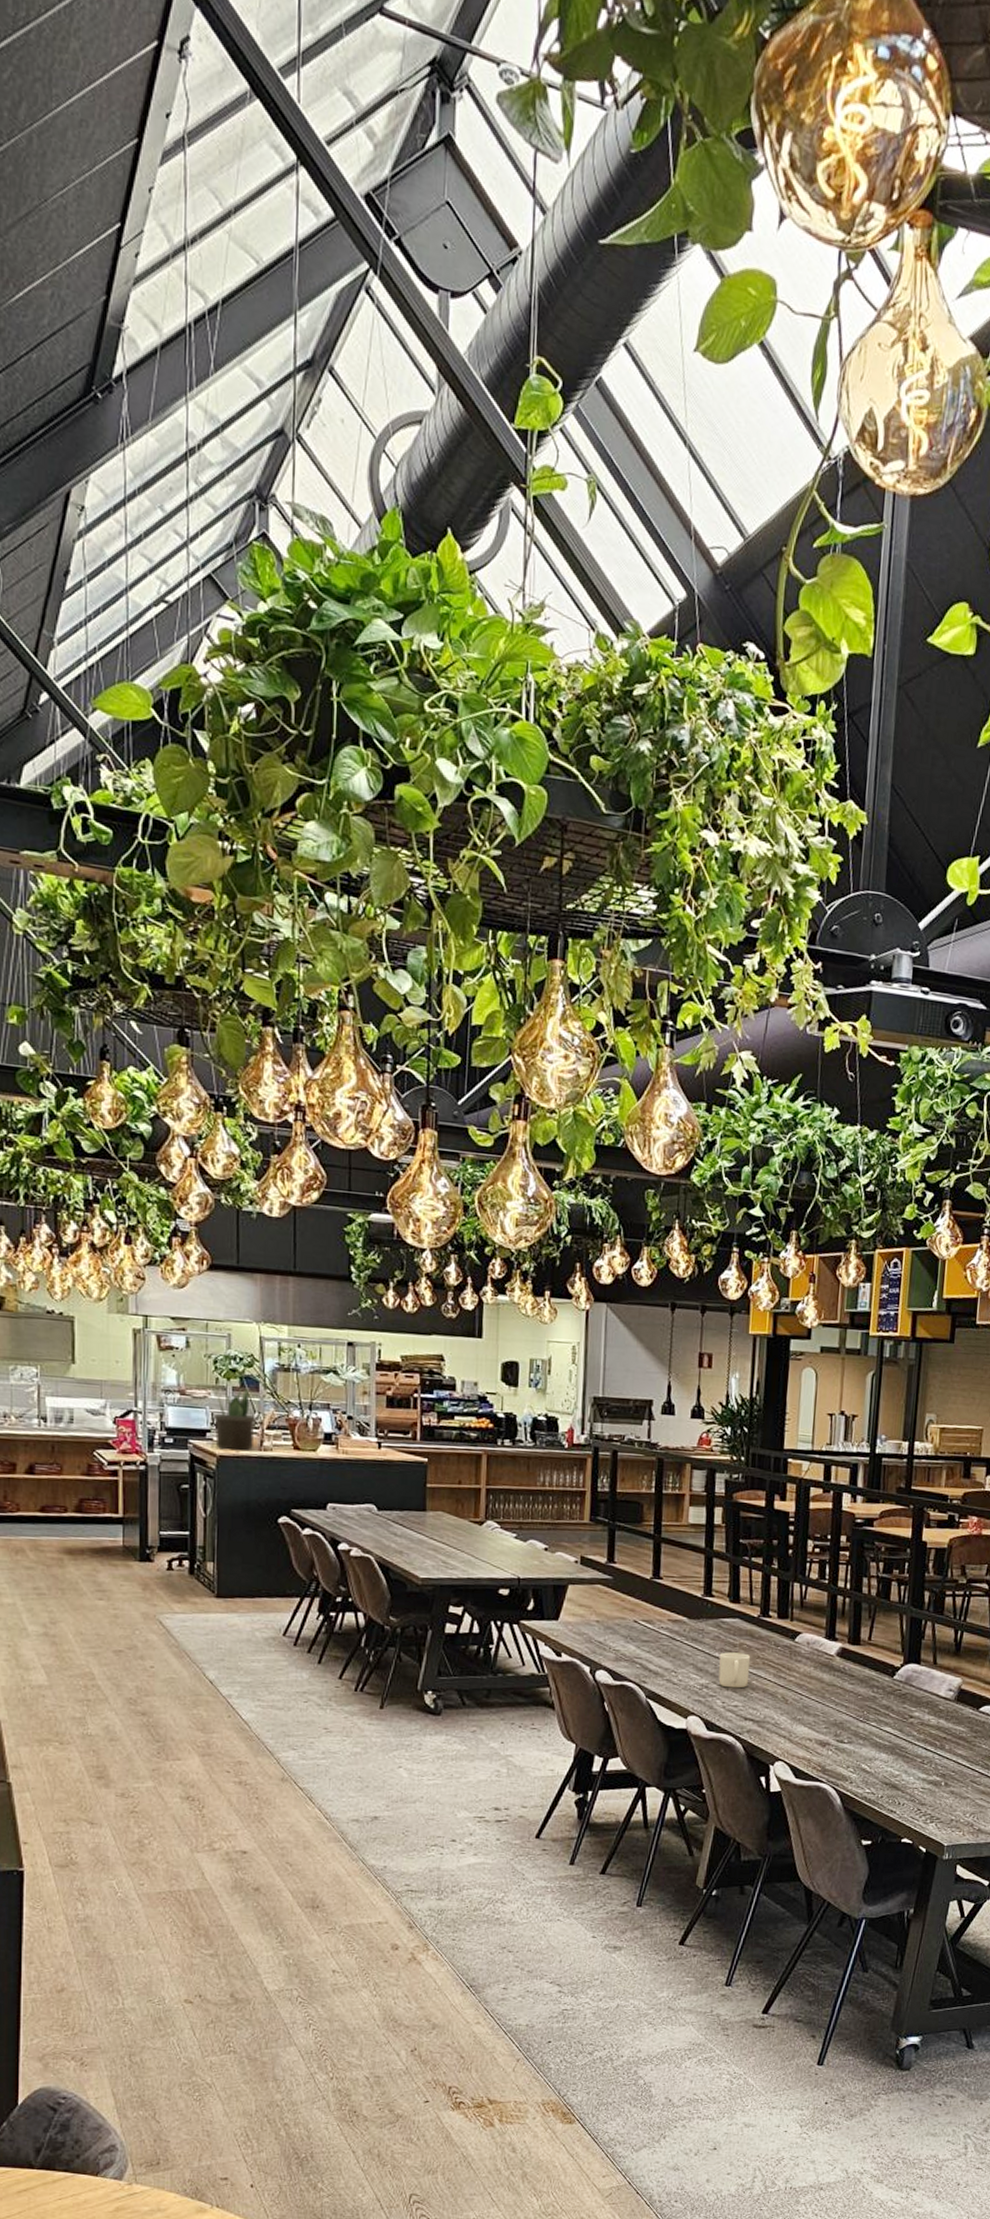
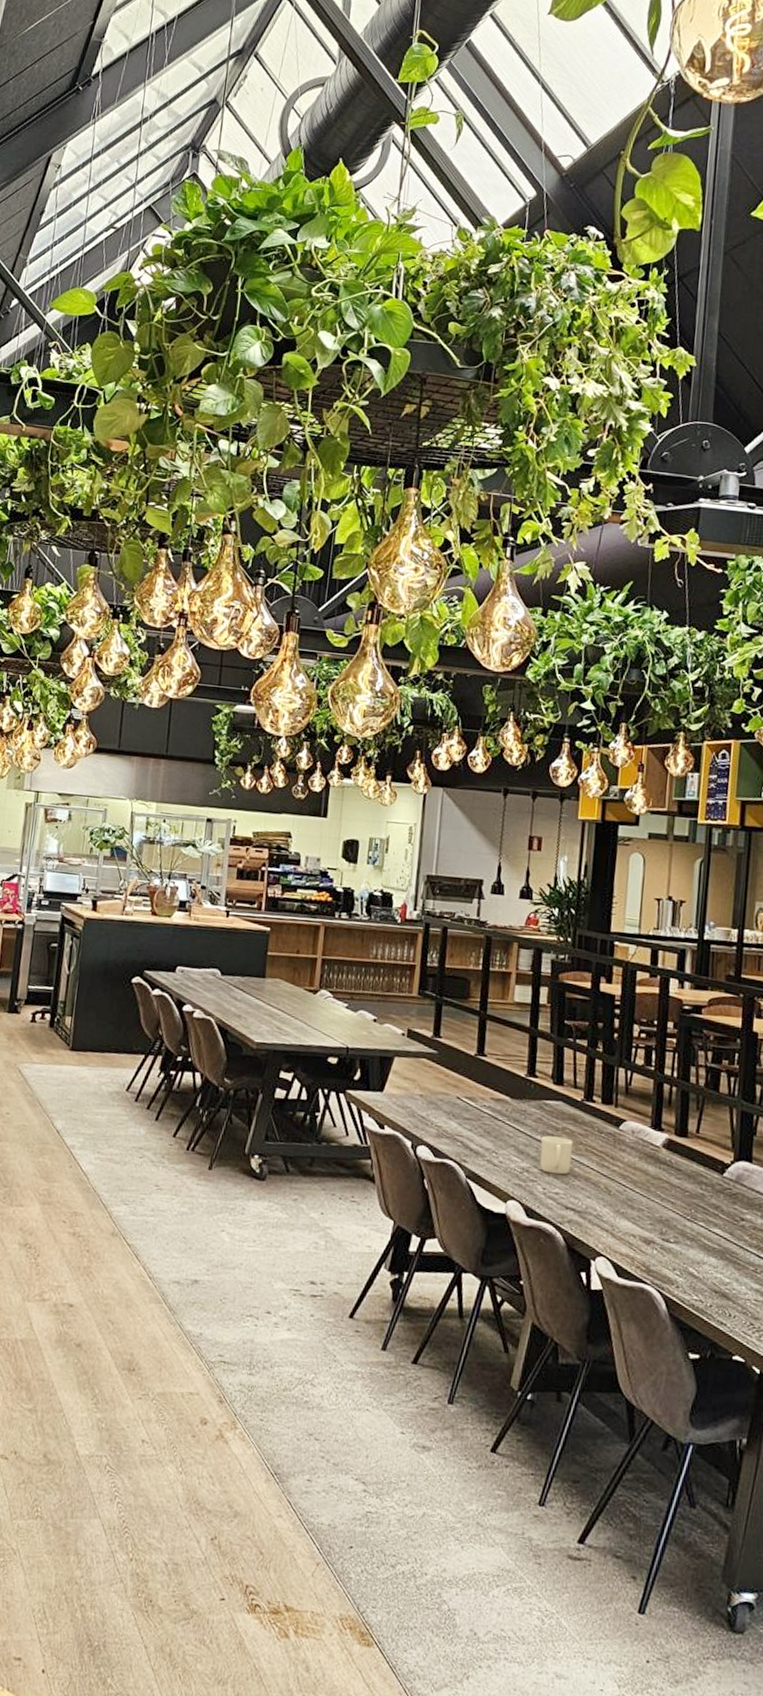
planter: present [214,1388,255,1451] -> none [84,857,121,914]

